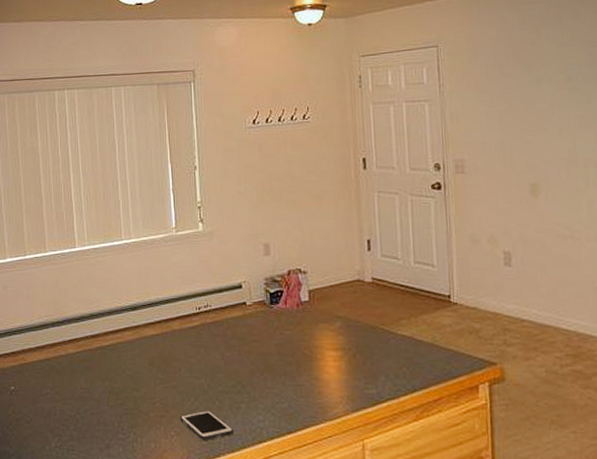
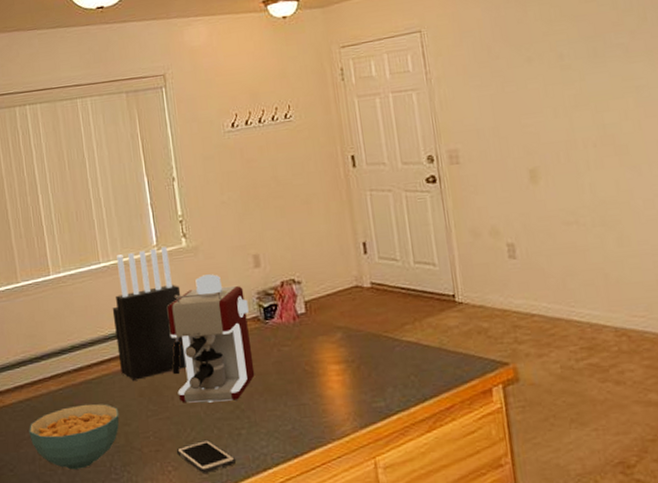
cereal bowl: none [46,368,130,427] -> present [29,403,119,470]
knife block: none [130,230,195,350] -> present [112,247,187,381]
coffee maker: none [180,258,258,376] -> present [167,274,255,403]

